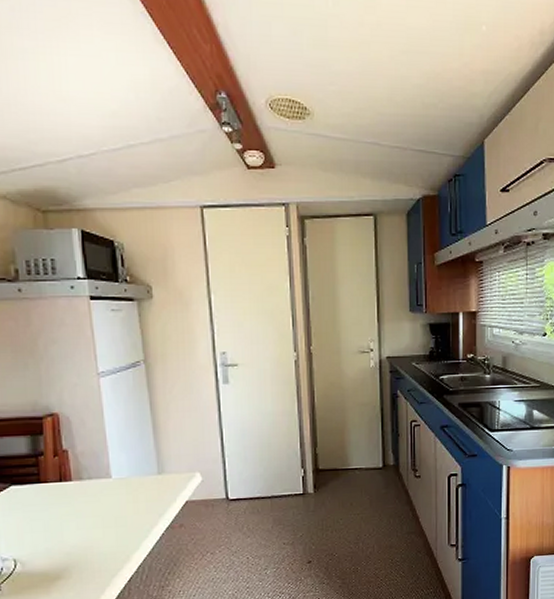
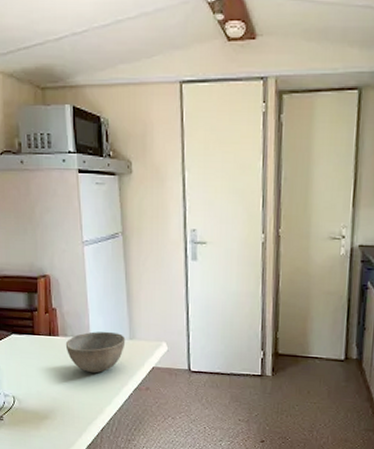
bowl: none [80,468,154,518] -> present [65,331,126,374]

